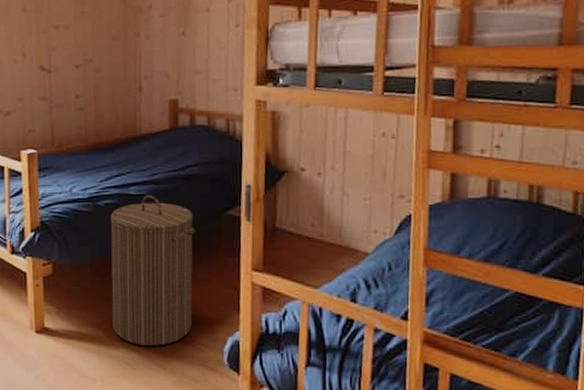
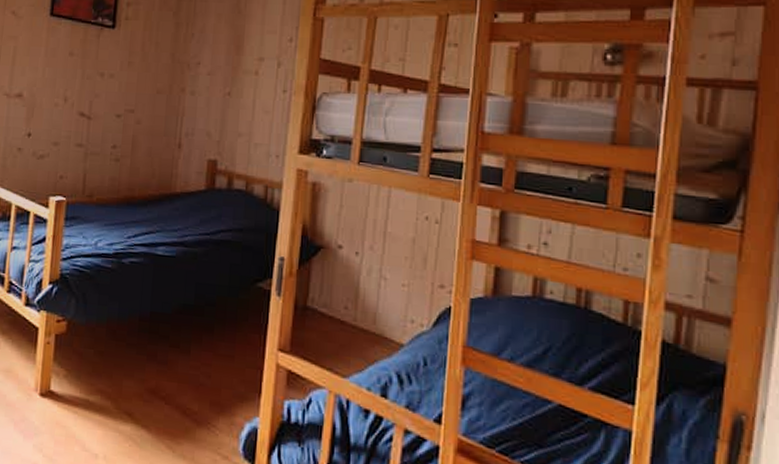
laundry hamper: present [110,194,195,346] -> none [123,256,222,425]

